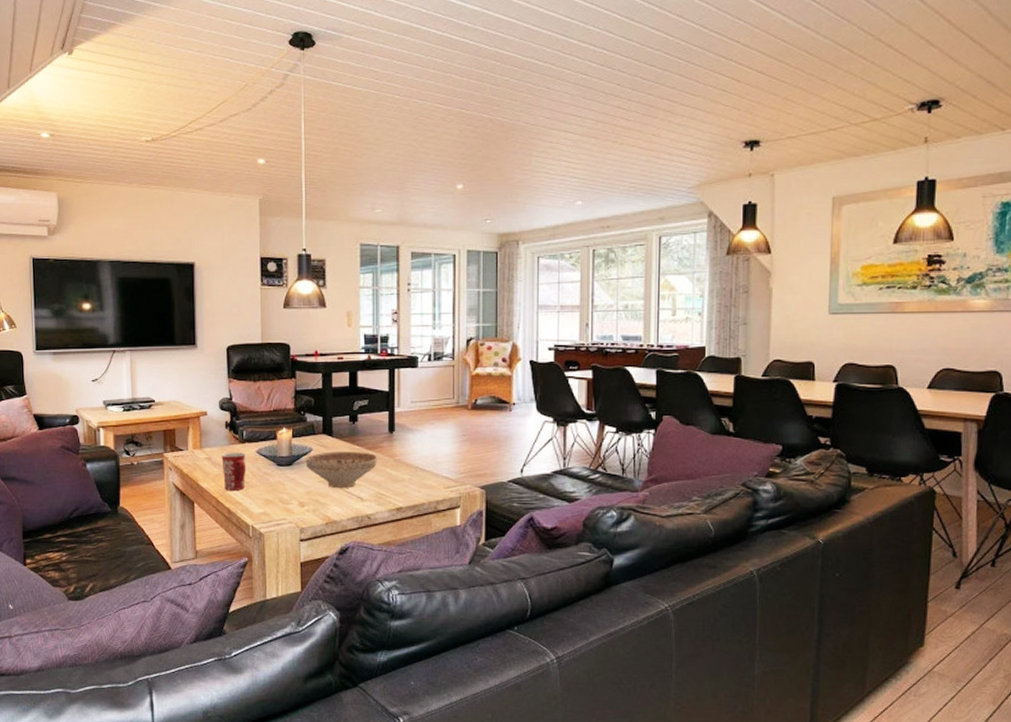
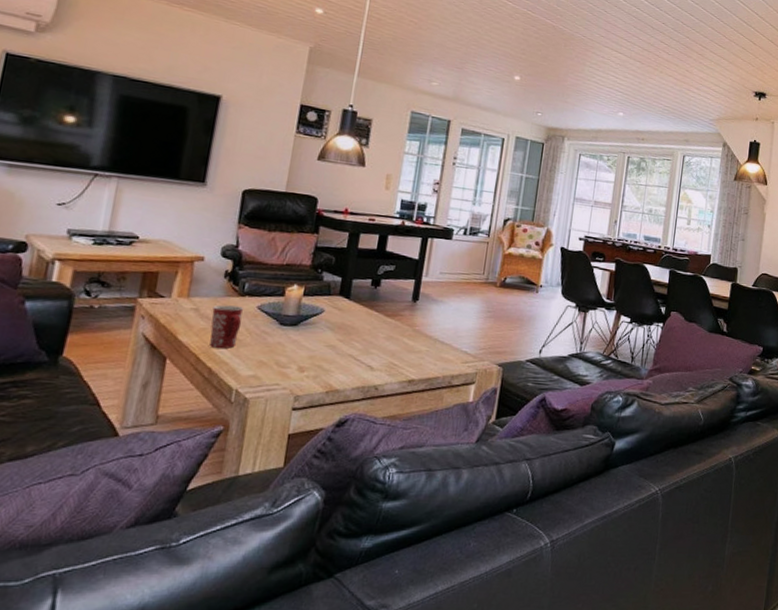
decorative bowl: present [305,452,377,489] -> none [313,315,396,356]

